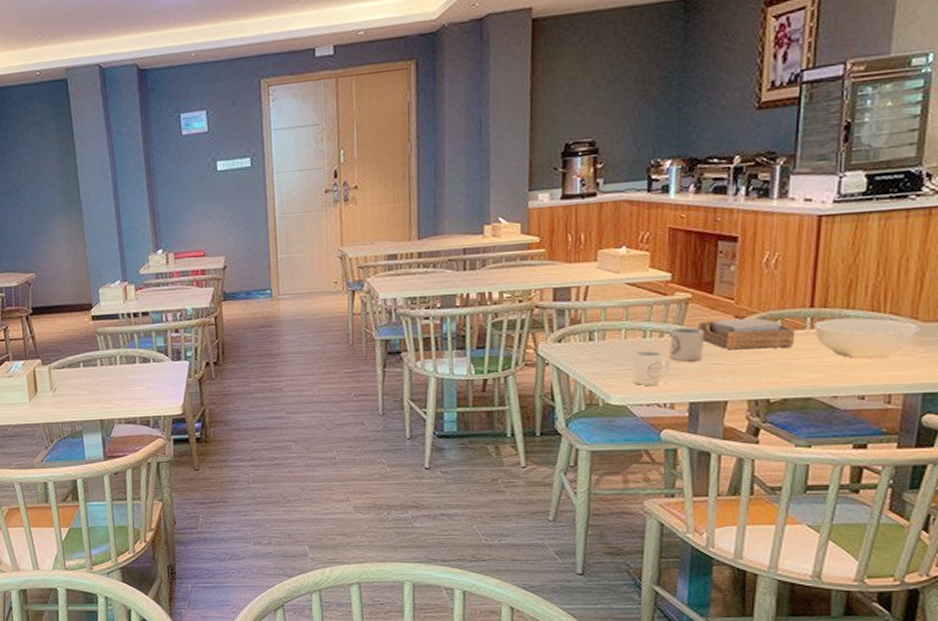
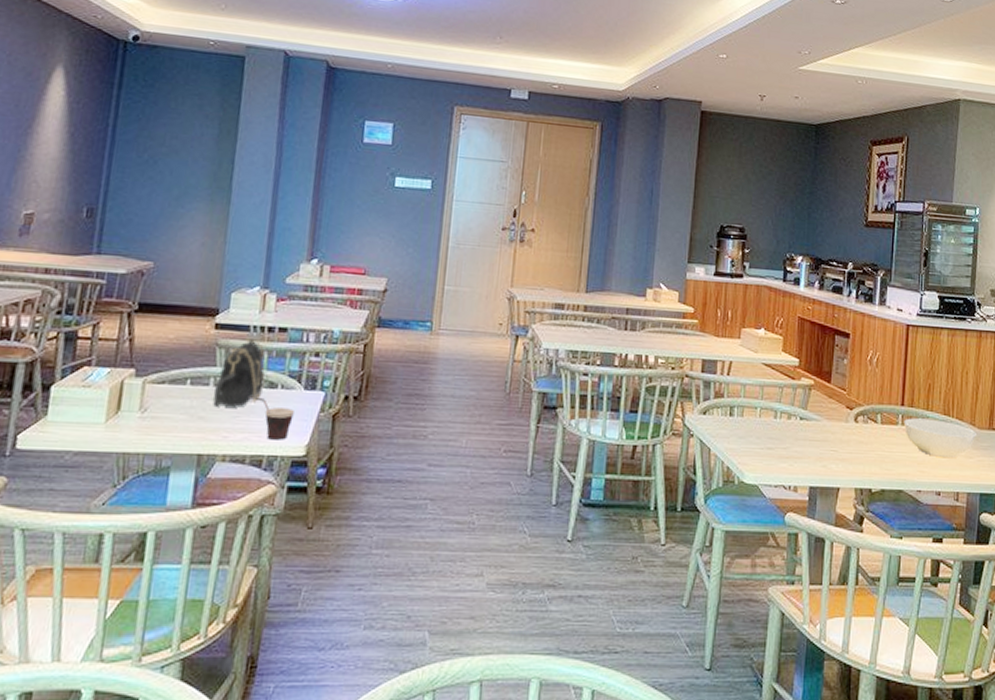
handbag: none [102,324,140,382] -> present [213,339,266,407]
cup: none [130,371,167,404] -> present [249,396,294,440]
mug: present [631,349,671,387] -> none [763,430,796,468]
cup: present [670,327,705,362] -> none [795,412,823,446]
napkin holder: present [698,318,796,350] -> none [818,408,891,441]

